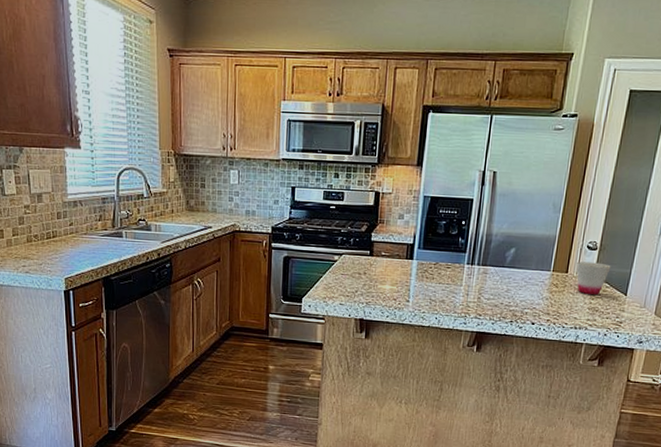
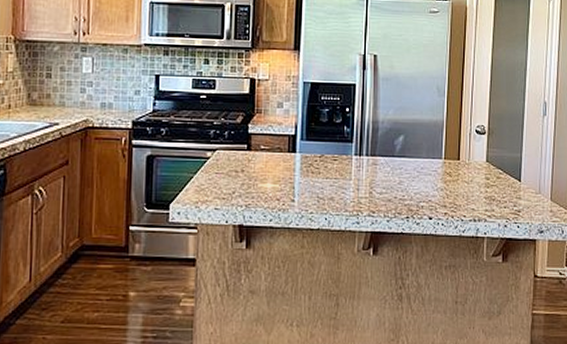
cup: present [576,261,611,296] -> none [468,147,501,183]

